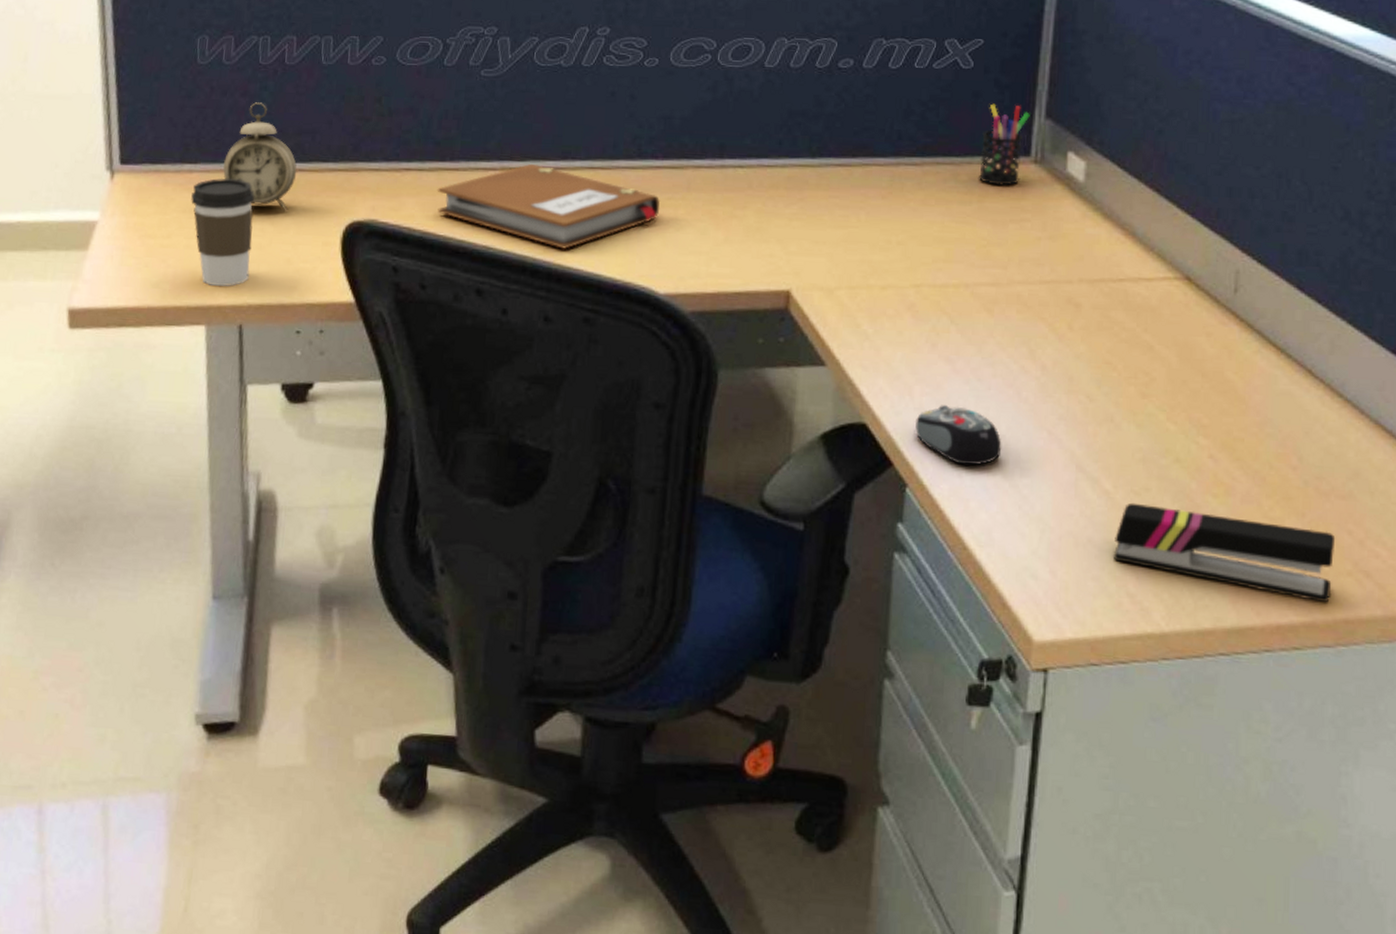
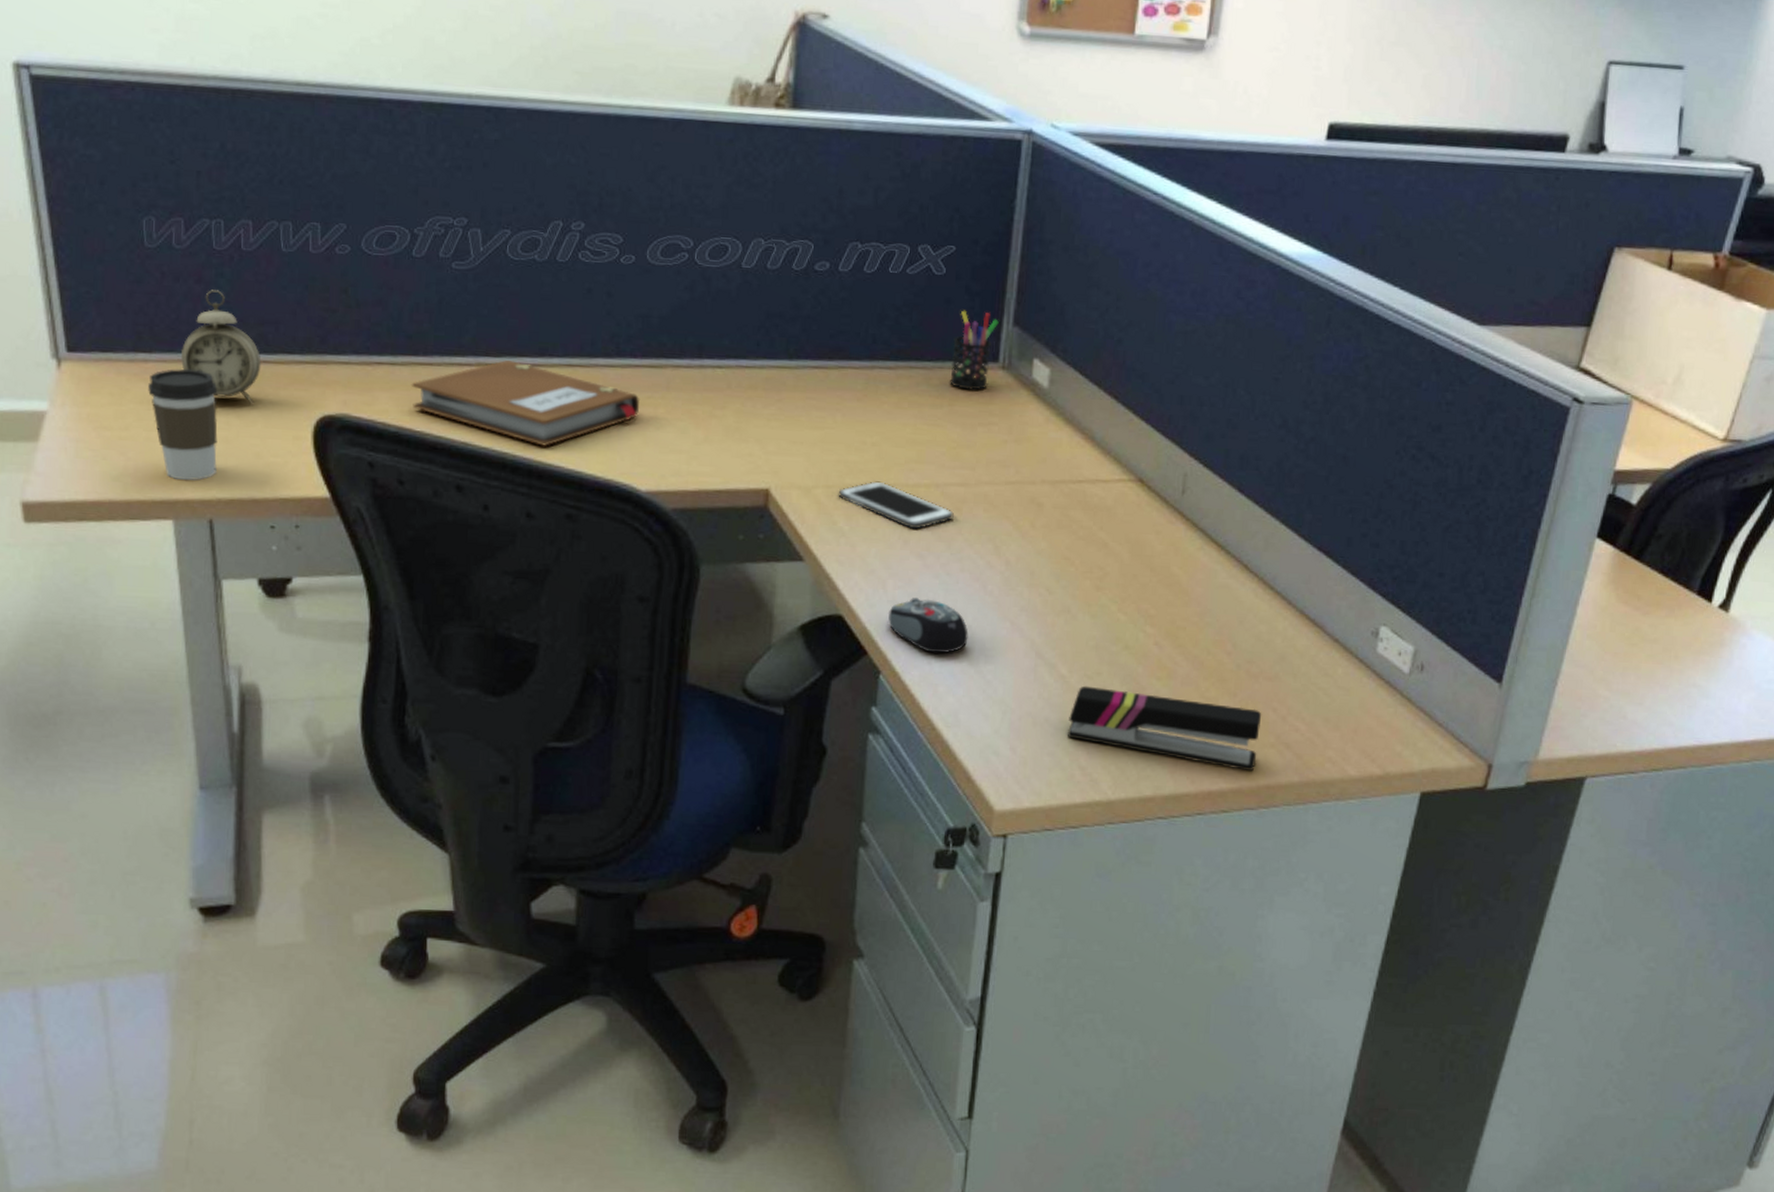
cell phone: none [862,281,985,332] -> present [838,481,954,530]

